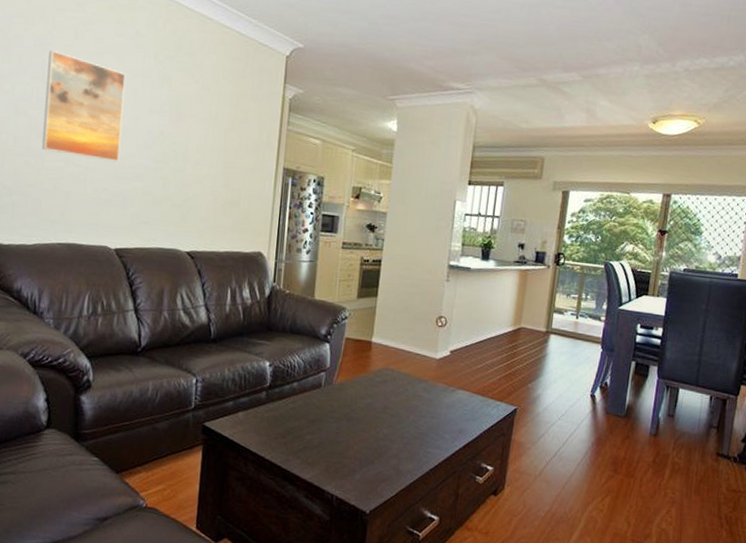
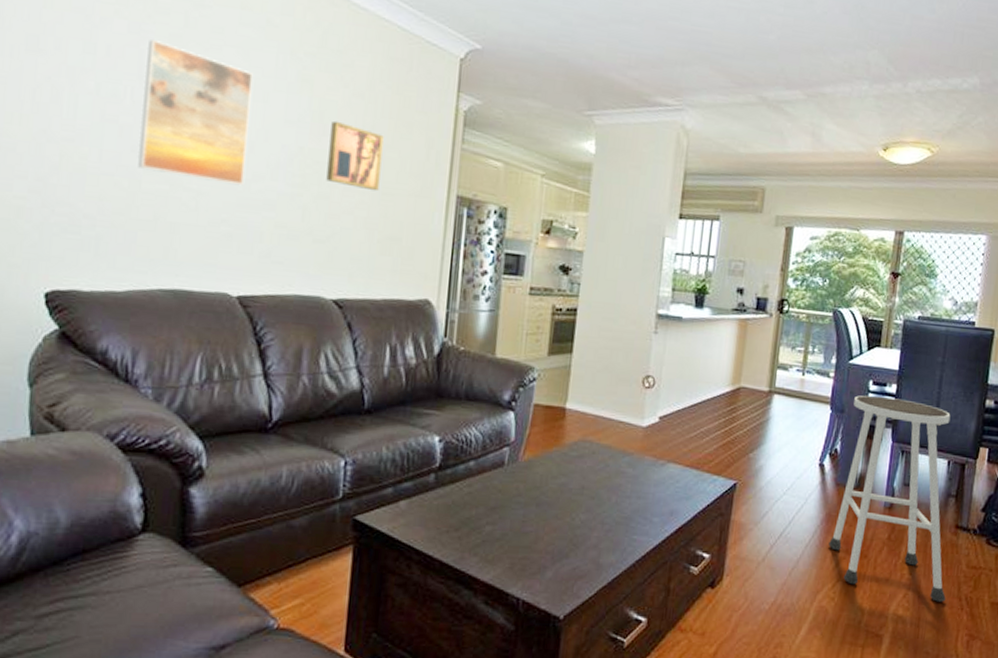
wall art: none [181,109,226,165] -> present [326,120,384,192]
stool: none [598,336,713,519] -> present [828,395,951,602]

